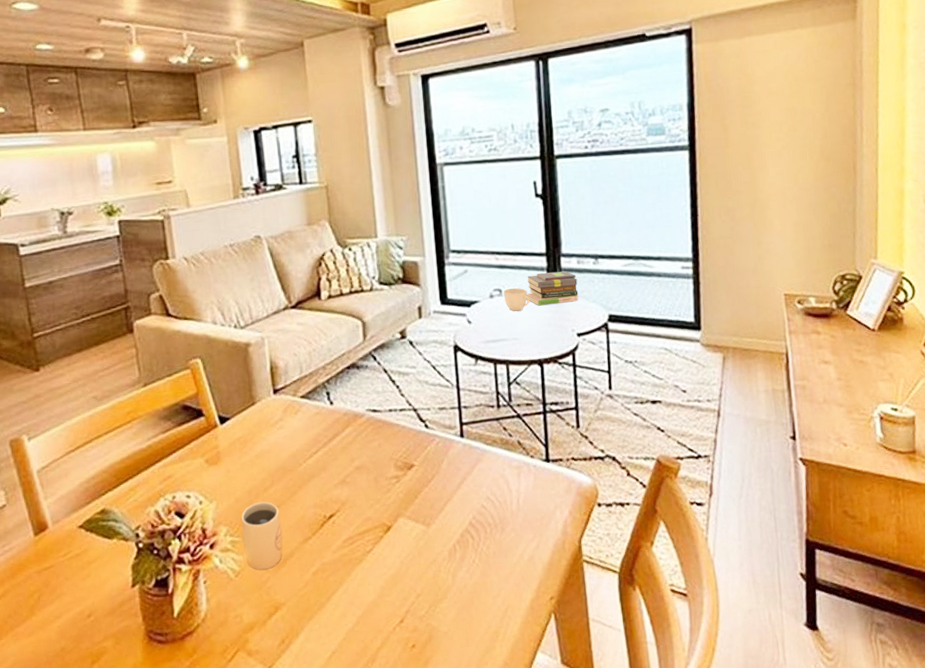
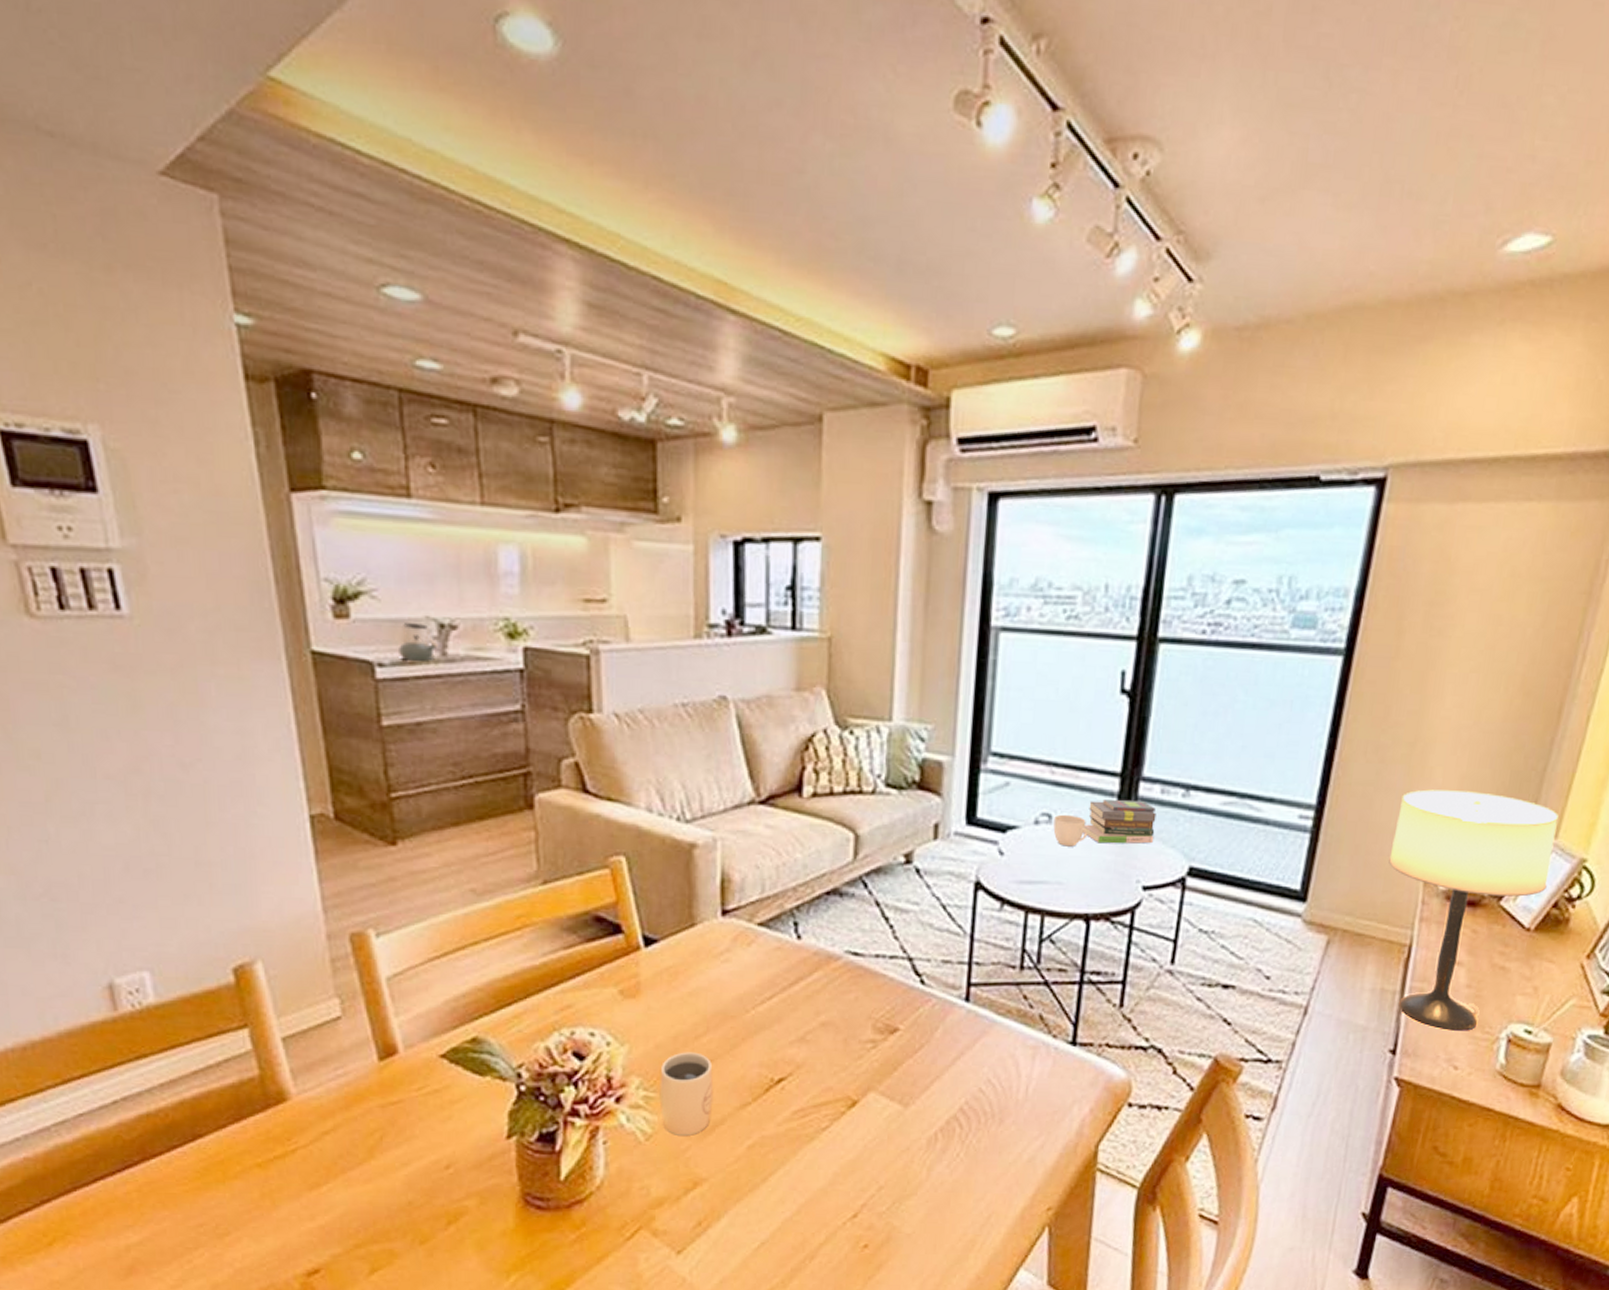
kettle: none [34,214,62,240] -> present [399,623,440,662]
table lamp: none [754,233,879,416] -> present [1389,789,1560,1031]

